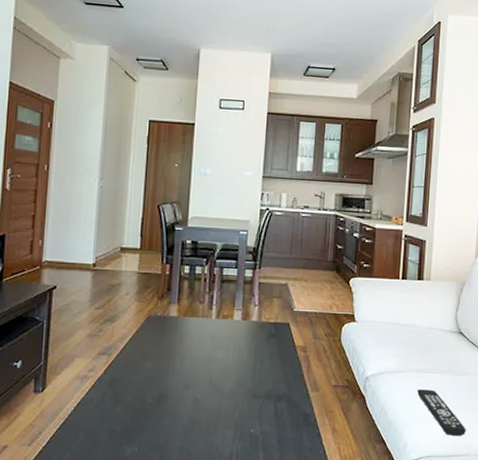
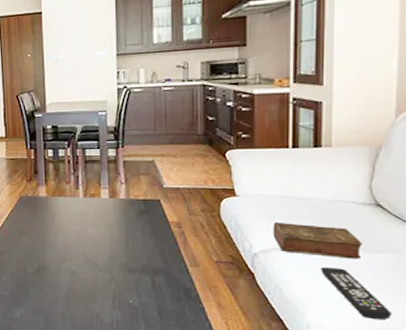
book: none [382,346,449,381] -> present [273,221,363,259]

